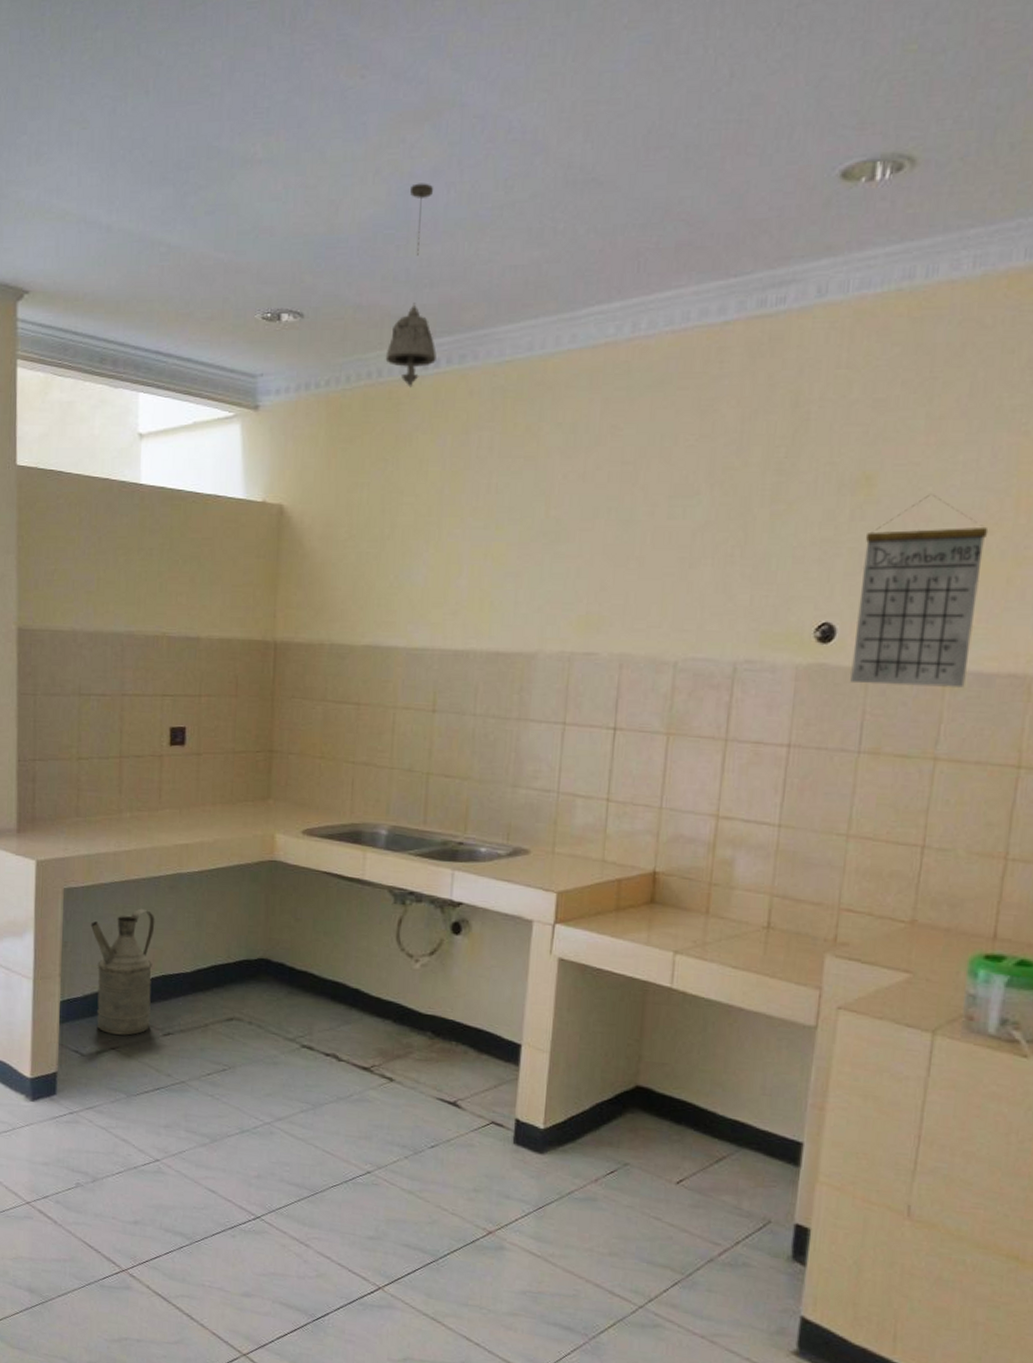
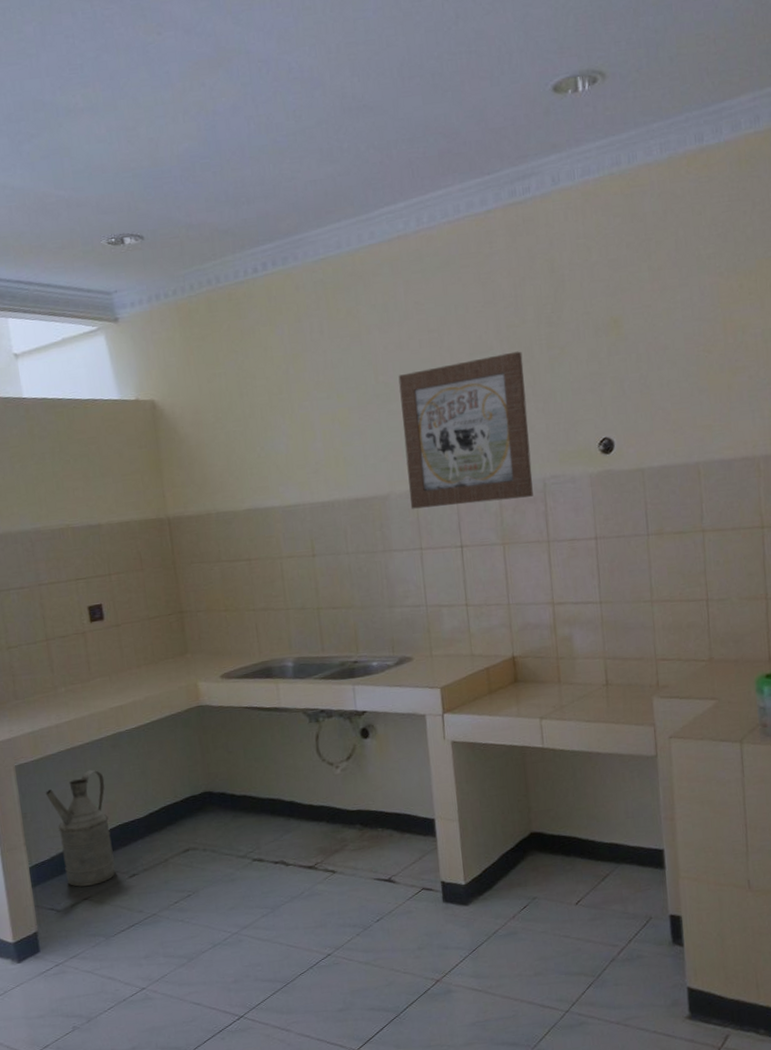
pendant light: present [385,183,437,388] -> none [216,118,263,289]
wall art: none [560,500,737,682] -> present [398,351,533,509]
calendar: present [850,495,989,689] -> none [622,329,714,481]

